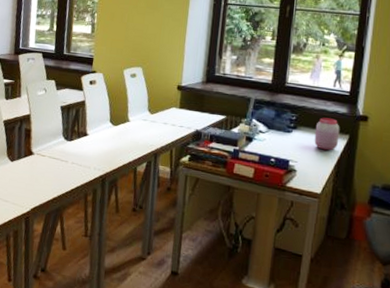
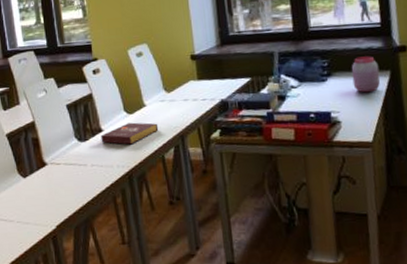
book: none [84,133,137,153] -> present [101,122,159,145]

